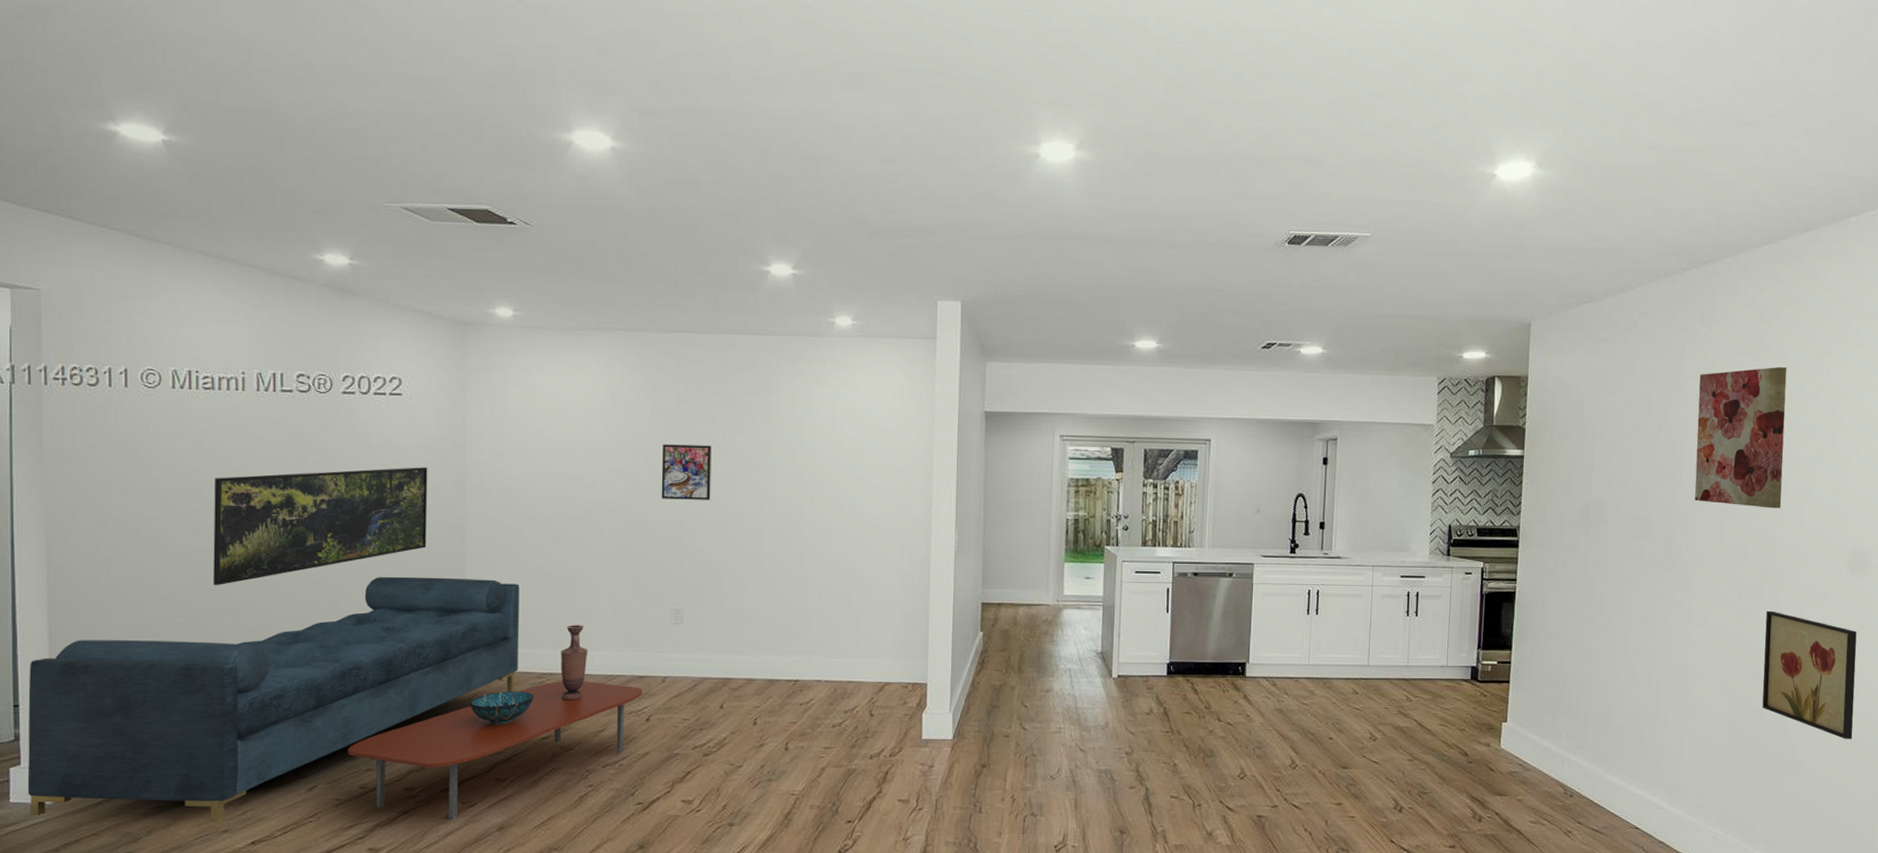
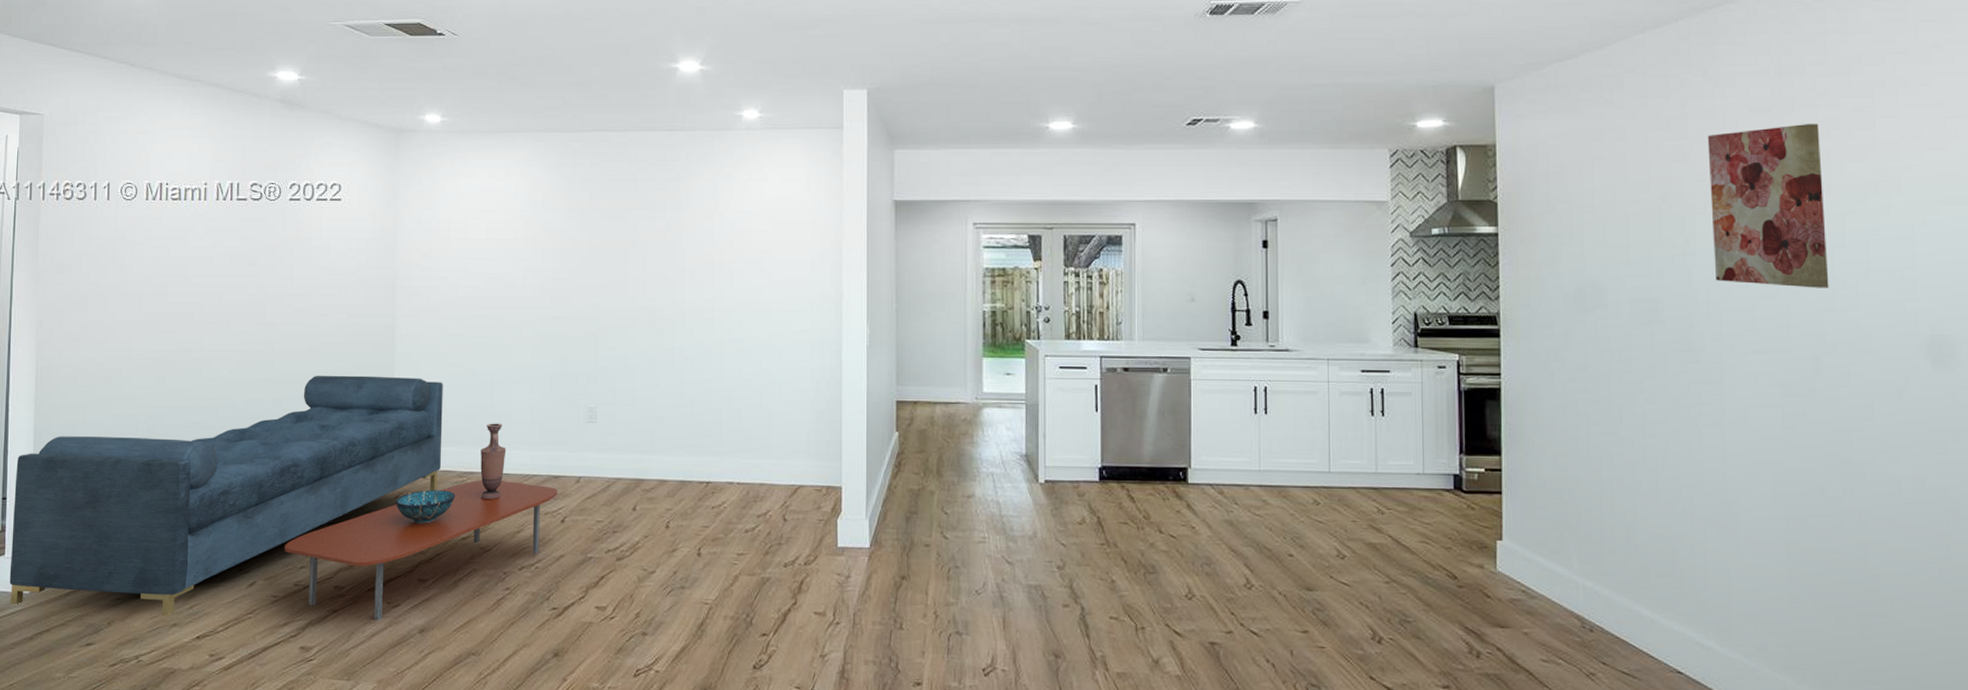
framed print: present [213,467,428,585] -> none [173,269,363,384]
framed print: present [661,444,711,500] -> none [576,242,624,297]
wall art: present [1762,610,1857,739] -> none [1824,410,1959,569]

